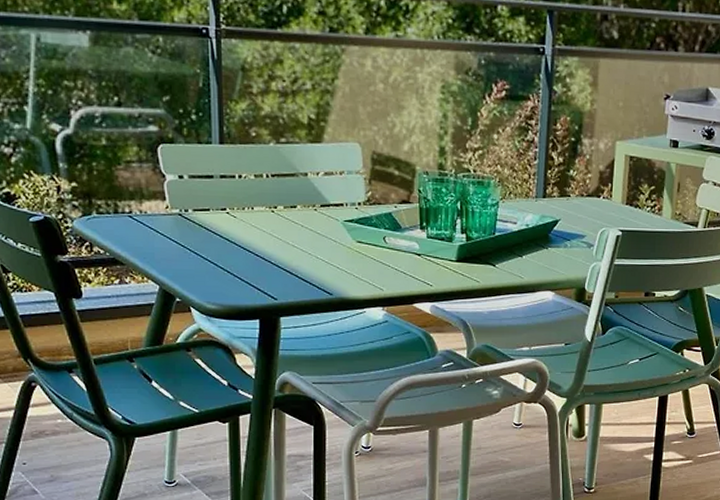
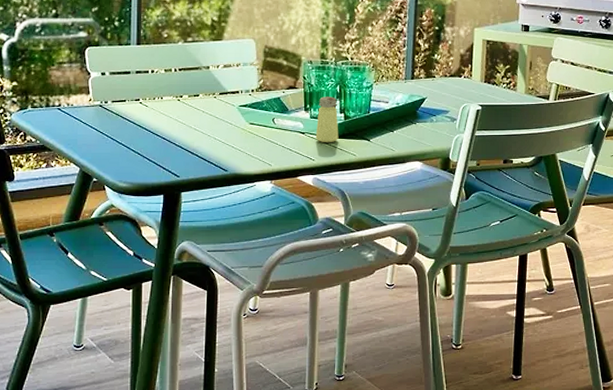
saltshaker: none [433,214,460,267] -> present [315,96,339,143]

